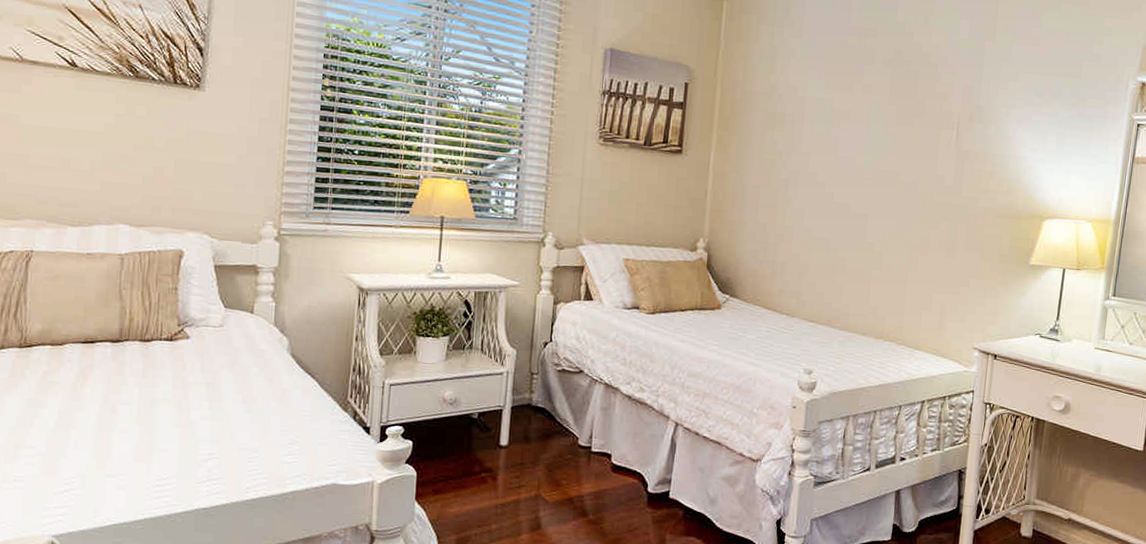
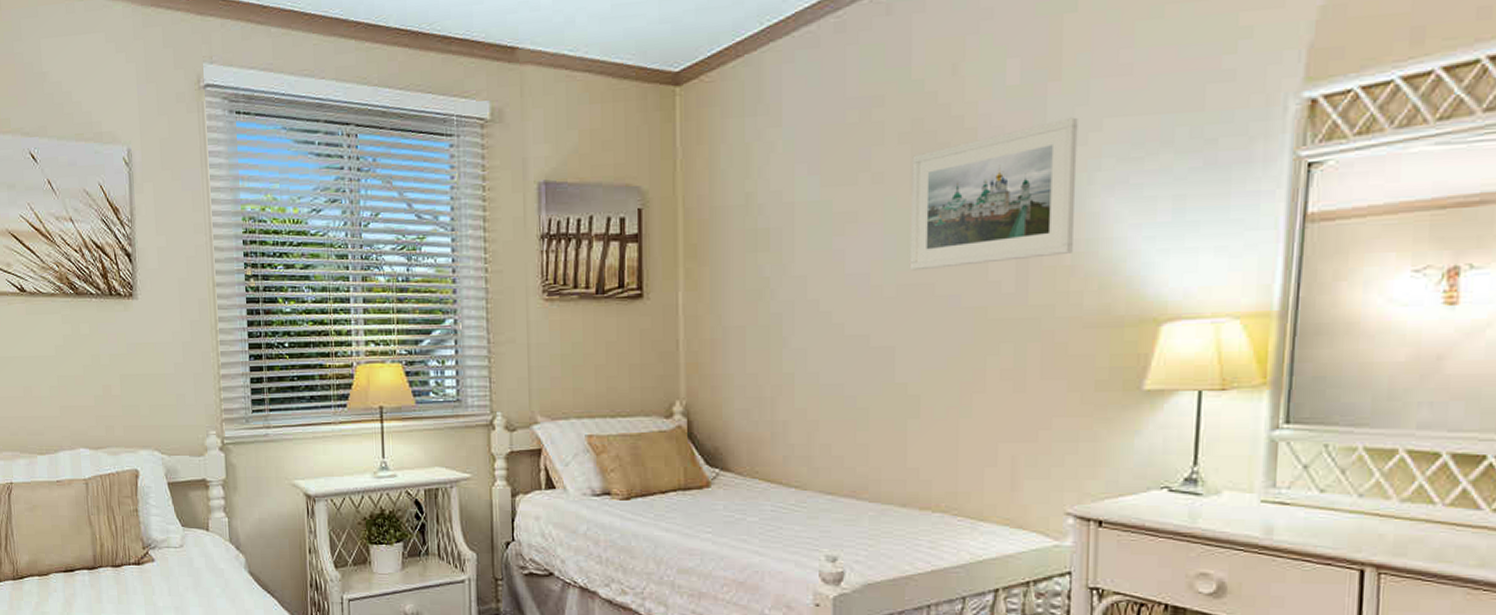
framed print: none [883,68,1003,164] -> present [909,117,1078,271]

